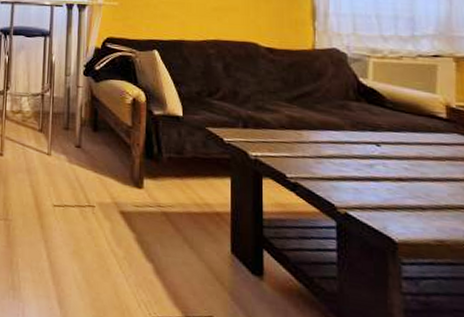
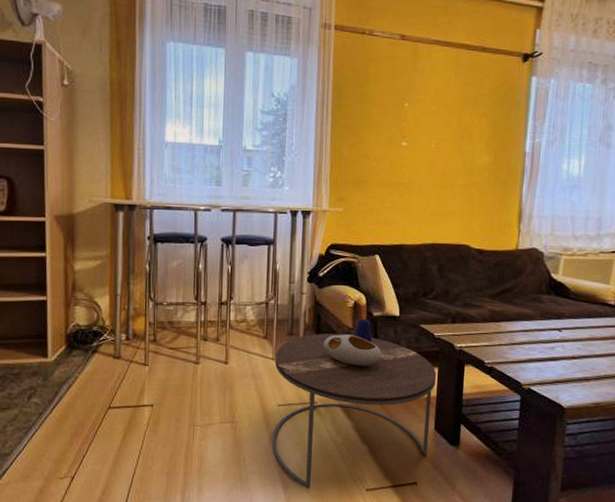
side table: none [47,116,229,309] -> present [272,318,437,490]

